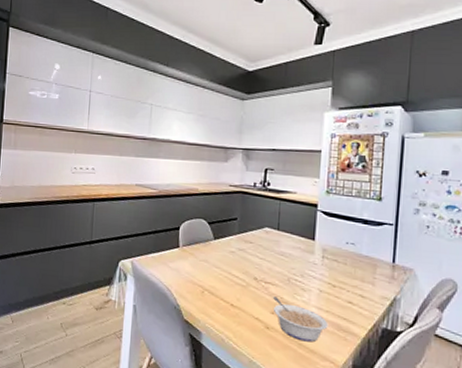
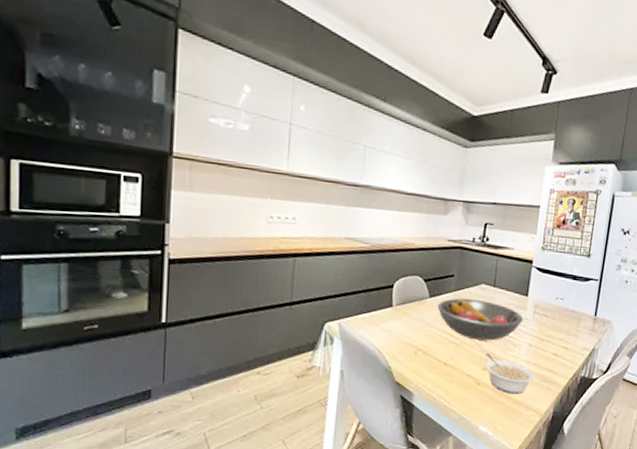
fruit bowl: none [222,240,312,285] -> present [437,298,524,341]

